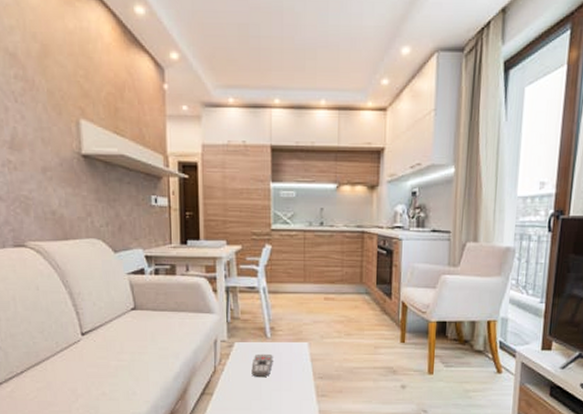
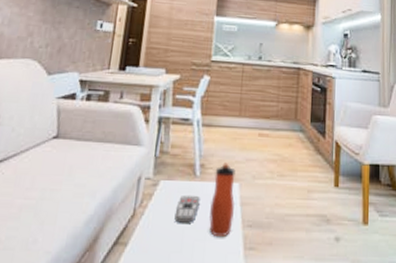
water bottle: none [282,325,306,388] -> present [209,162,236,238]

